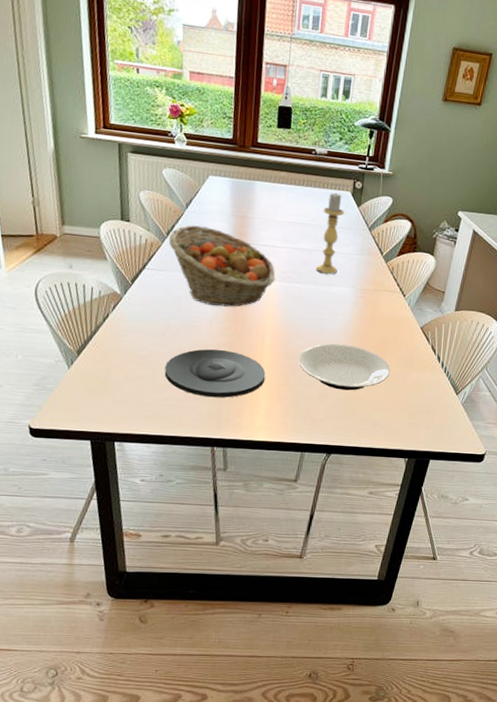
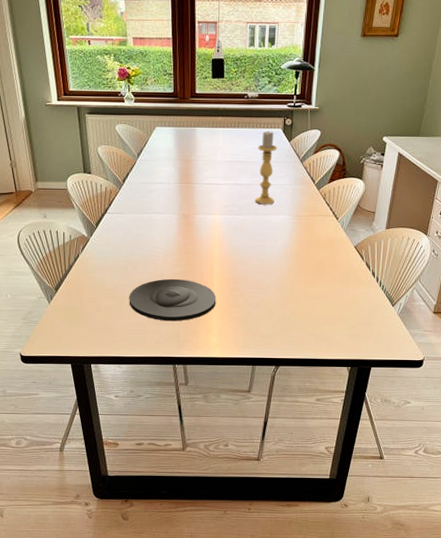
fruit basket: present [168,225,276,307] -> none [124,172,219,241]
plate: present [299,343,391,391] -> none [245,267,329,308]

